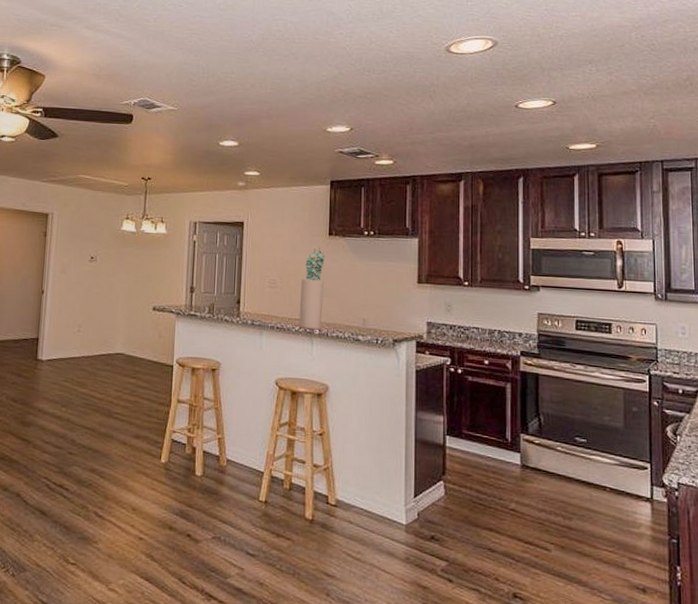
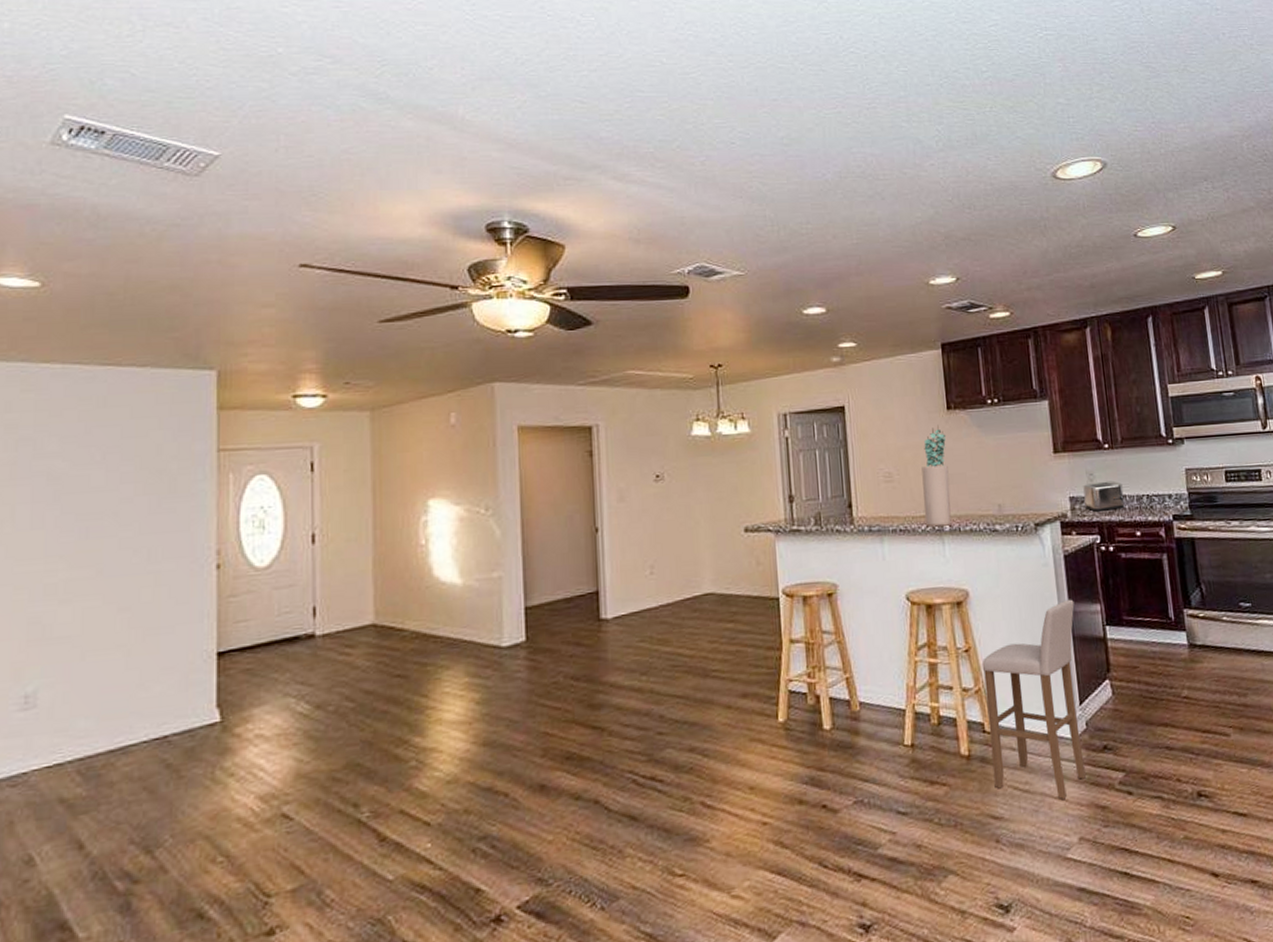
bar stool: none [331,407,420,574] -> present [981,599,1086,801]
toaster: none [440,313,477,339] -> present [1083,480,1125,512]

